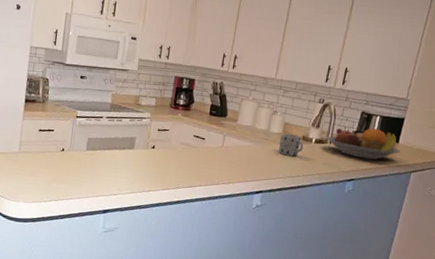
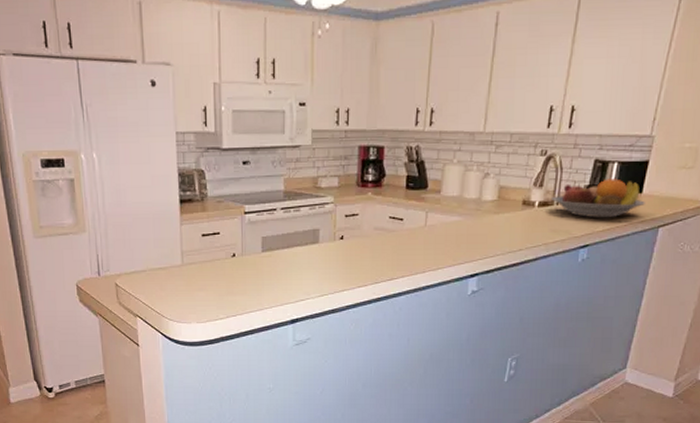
mug: present [278,133,304,157] -> none [494,199,525,227]

